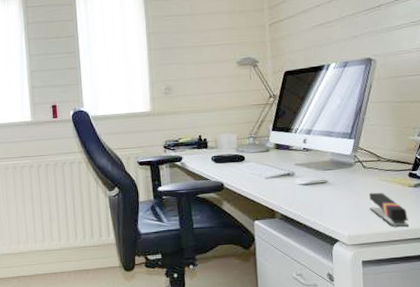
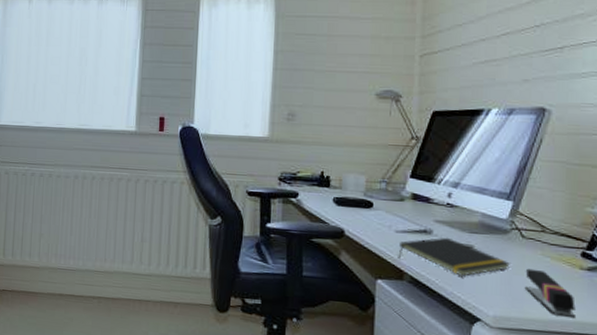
notepad: none [269,176,357,207] -> present [398,237,510,276]

